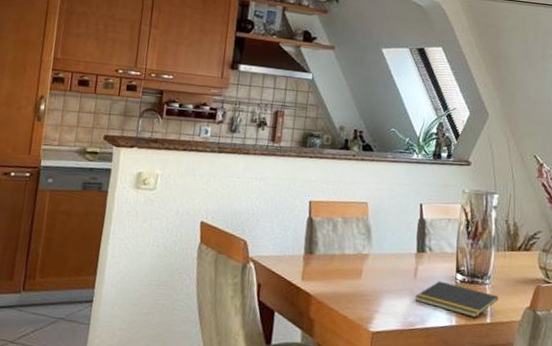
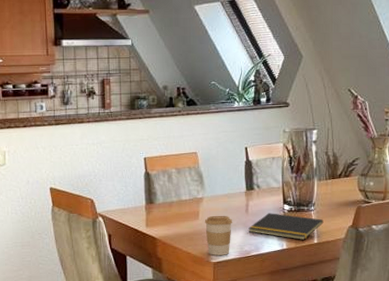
coffee cup: none [367,276,399,325] -> present [204,216,233,256]

